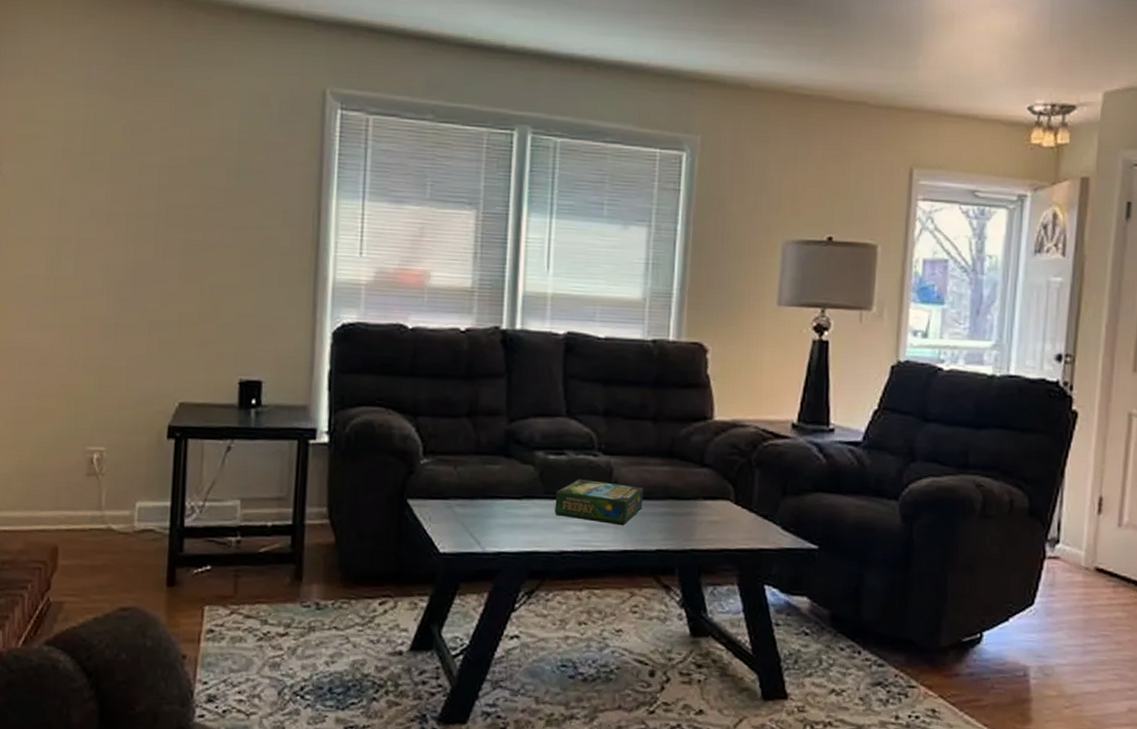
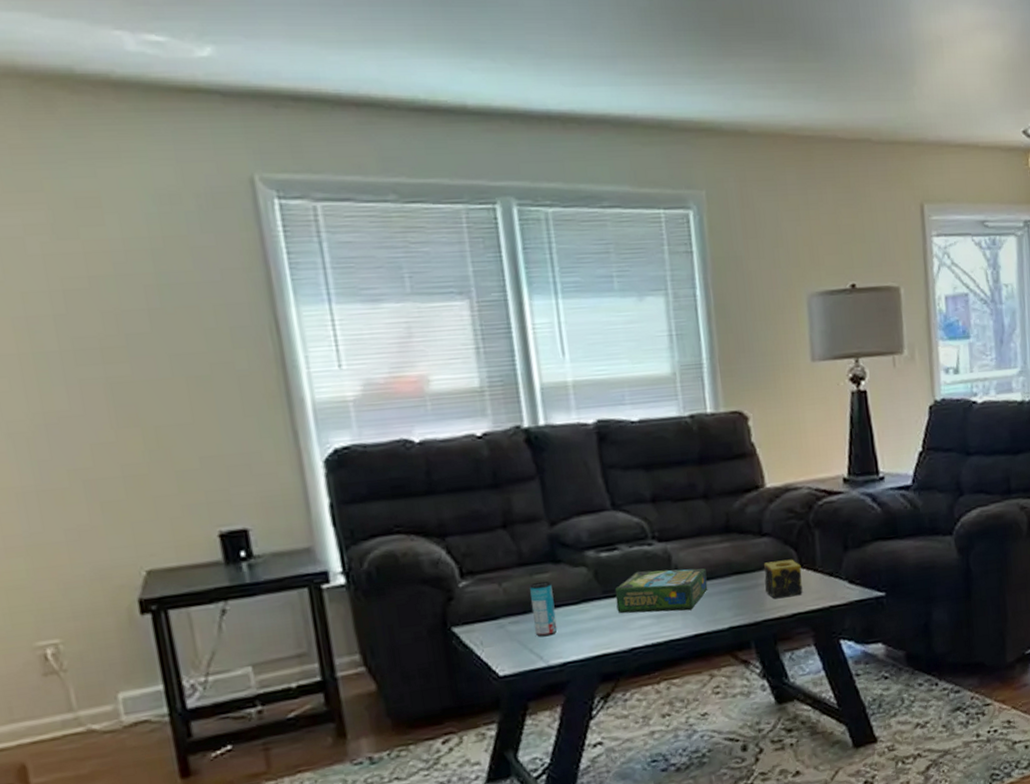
beverage can: none [477,471,500,524] -> present [530,581,558,637]
candle: none [697,493,737,532] -> present [764,559,803,599]

